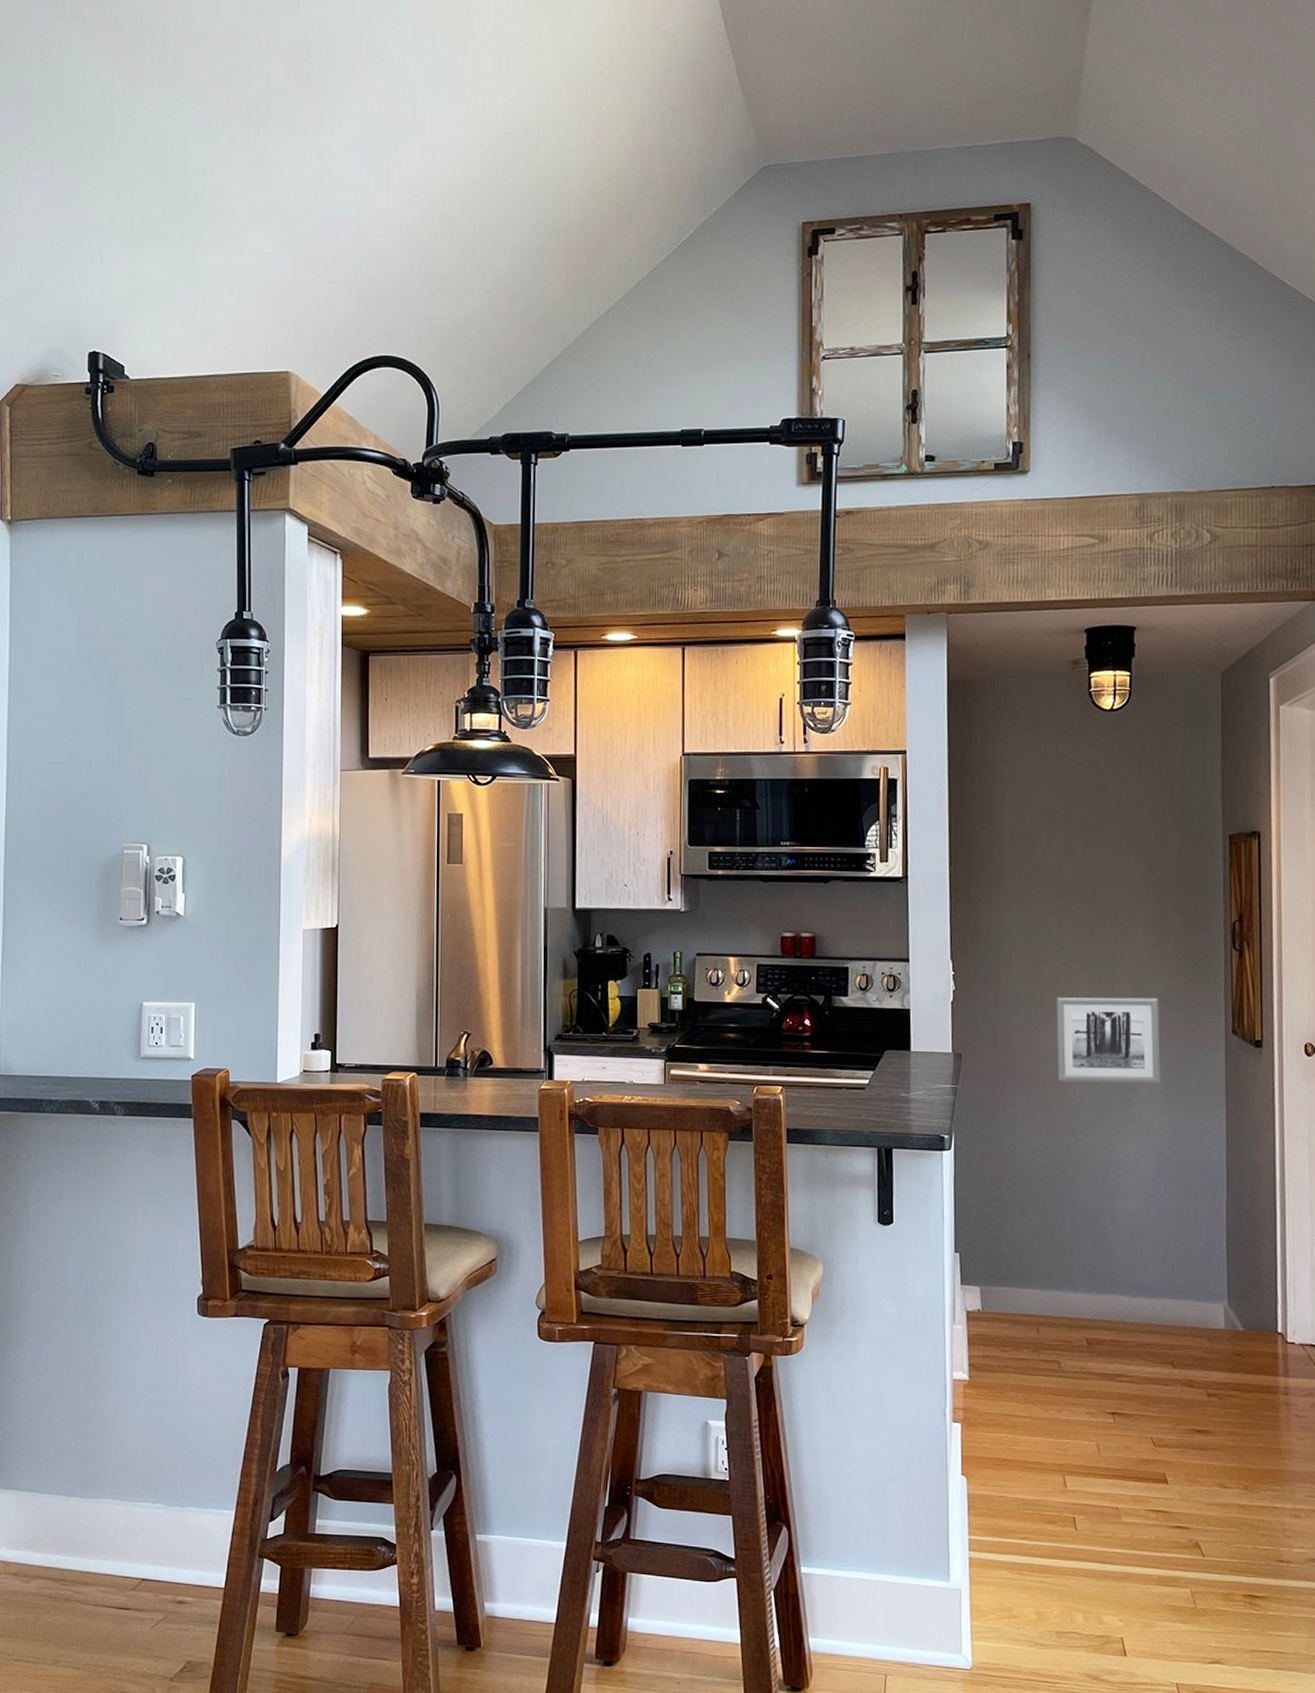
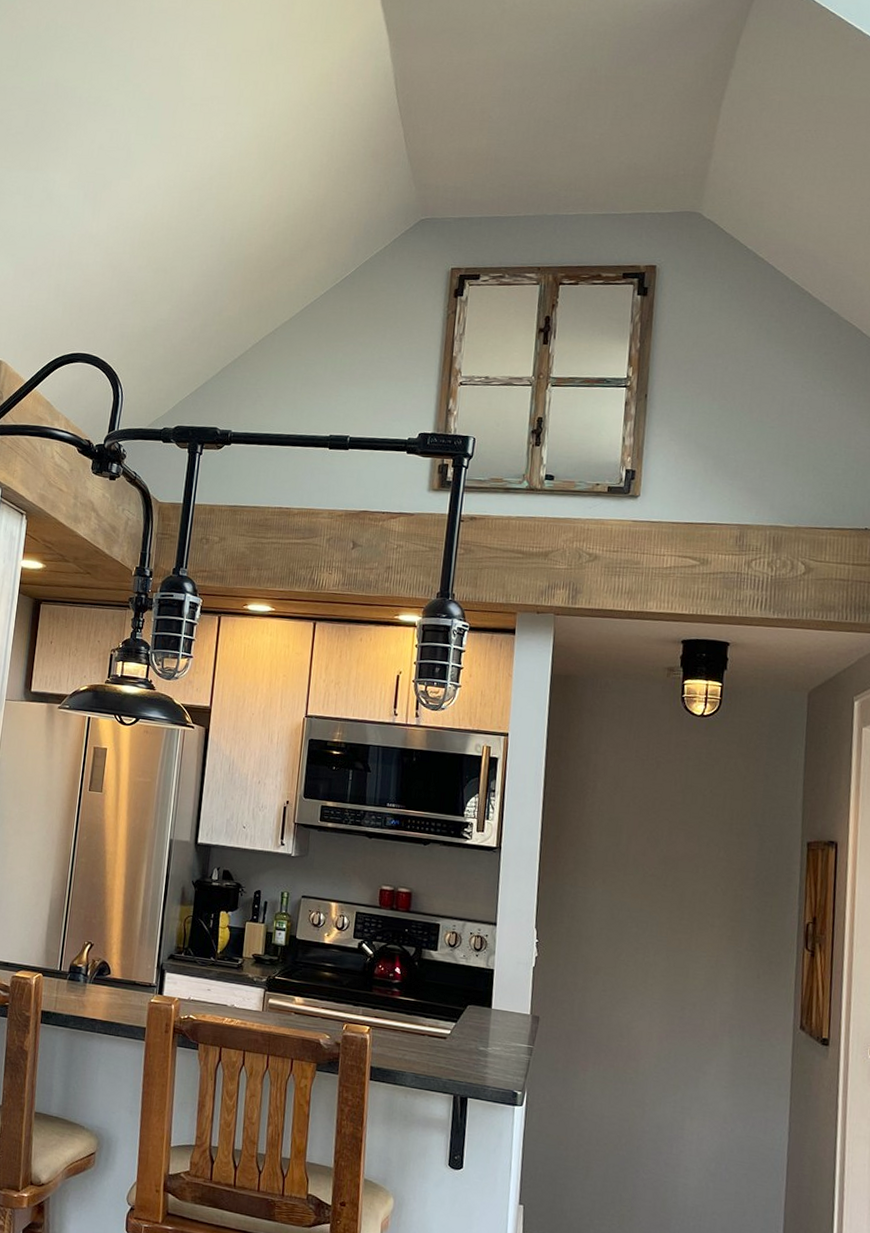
wall art: present [1056,997,1161,1084] -> none [629,975,731,1069]

